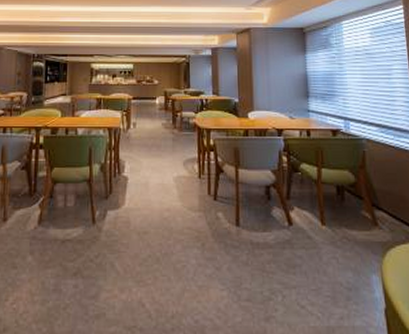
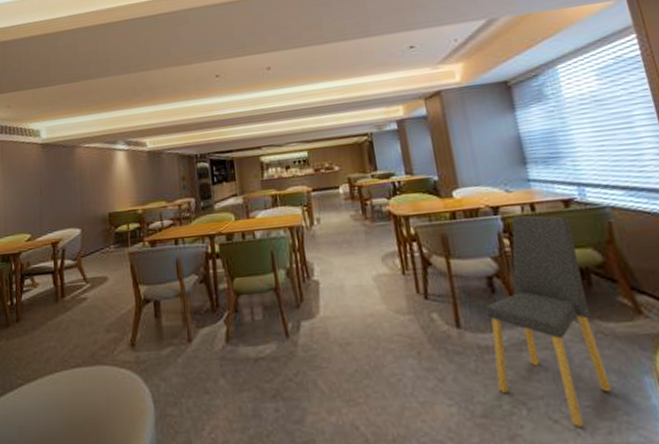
dining chair: none [261,138,347,314] -> present [485,215,612,428]

